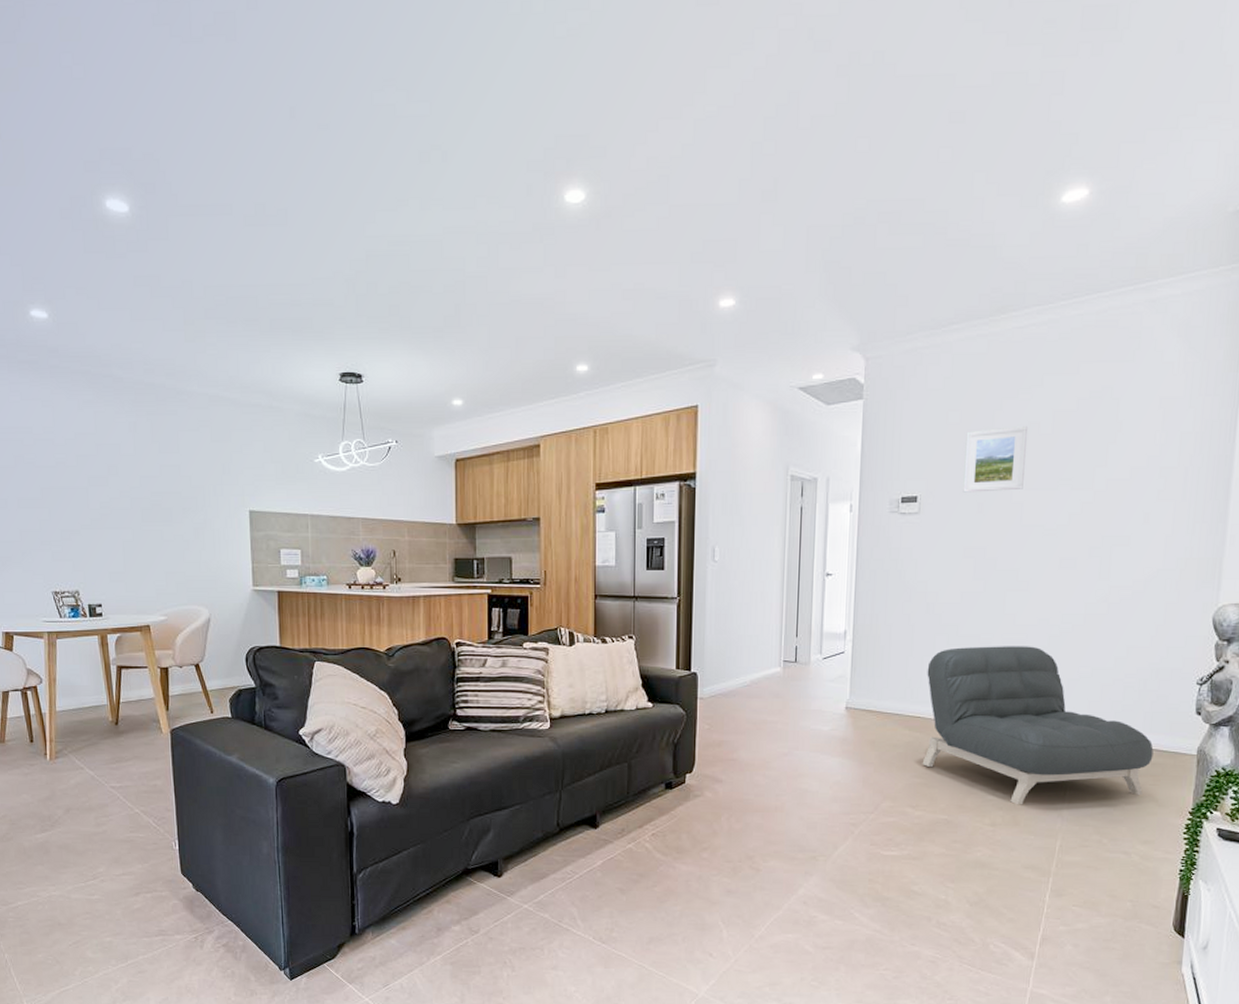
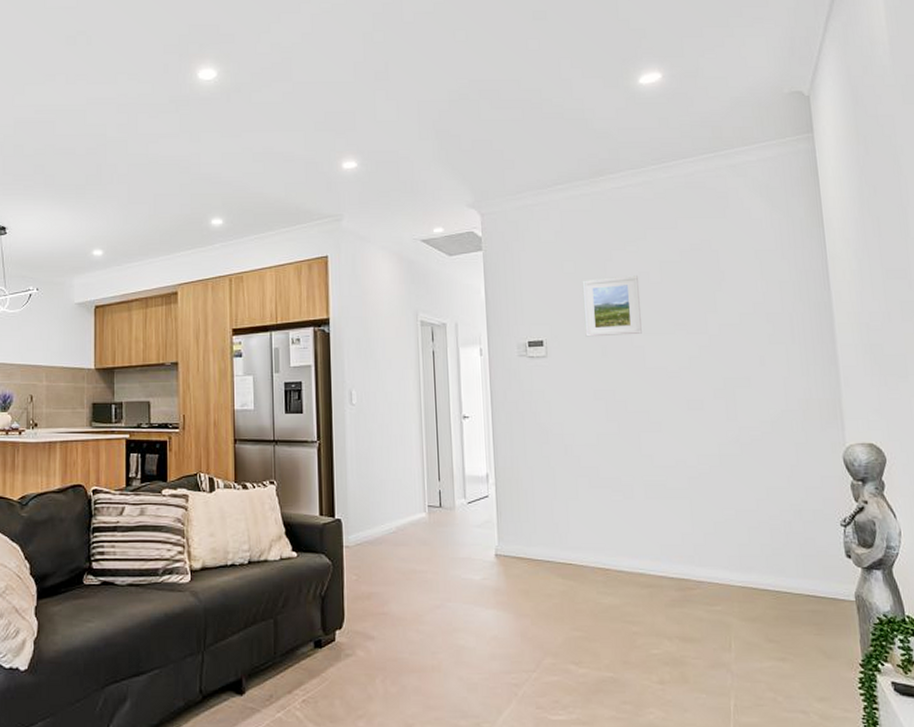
armchair: present [922,646,1154,805] -> none [573,488,812,660]

